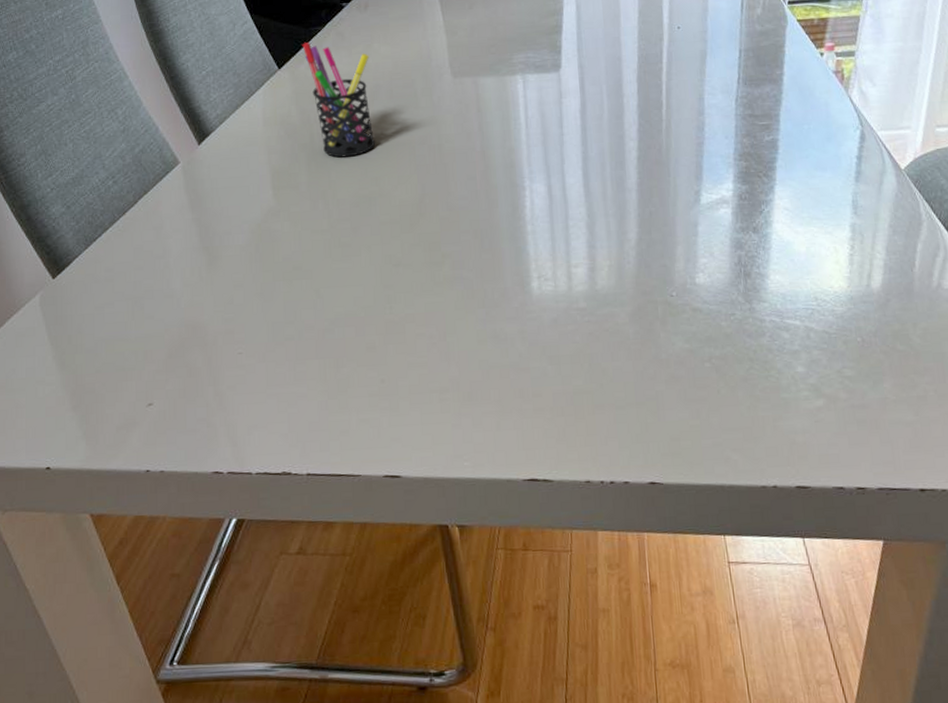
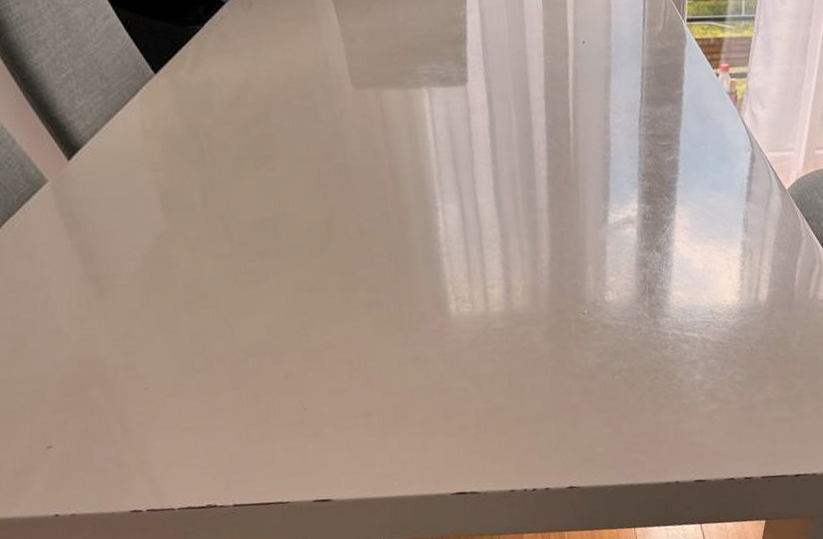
pen holder: present [302,42,376,158] -> none [179,44,275,176]

